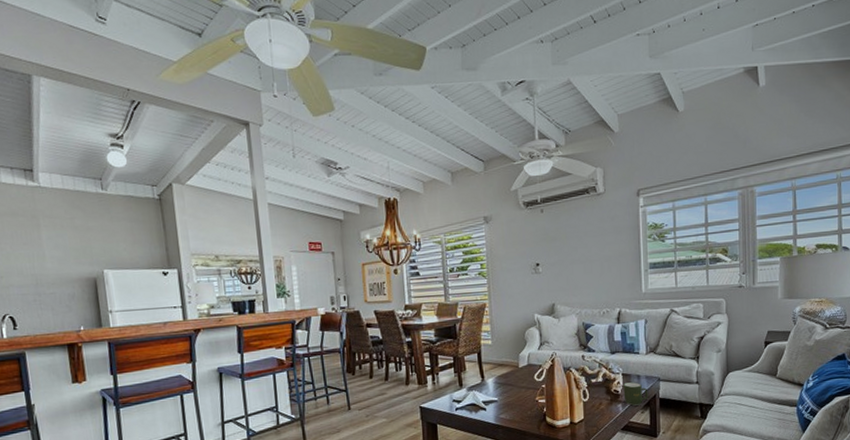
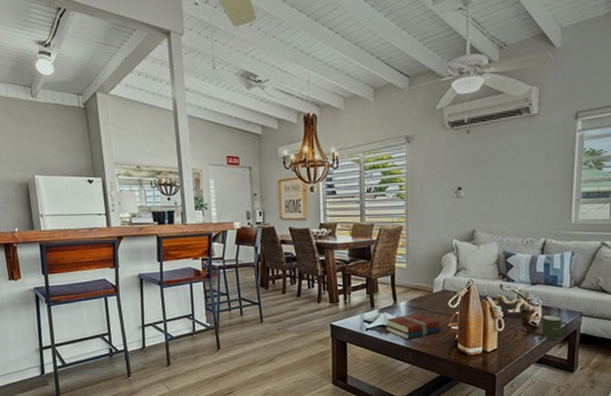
books: none [474,389,529,417] -> present [385,313,441,340]

